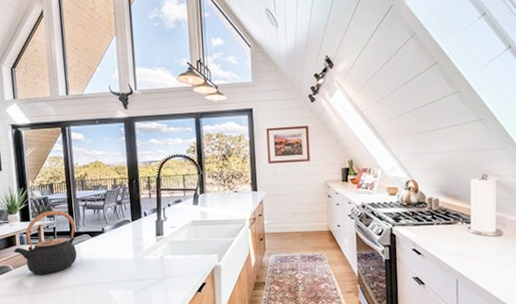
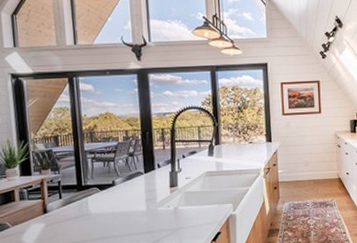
teapot: present [13,210,78,275] -> none [11,163,85,232]

